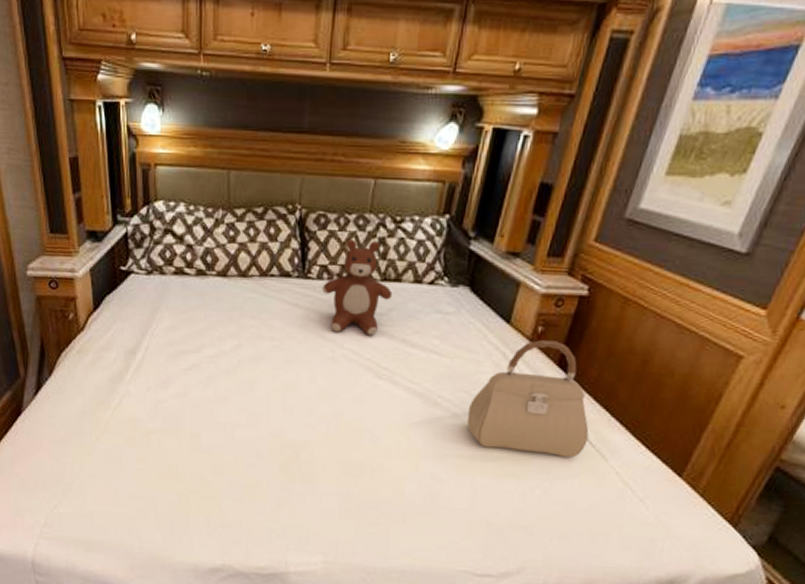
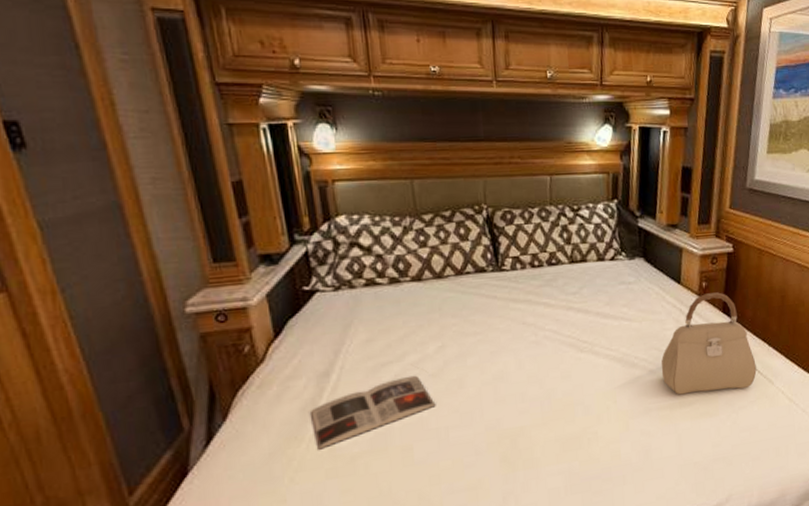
magazine: none [118,368,226,418] -> present [311,375,436,450]
teddy bear: present [322,238,393,336] -> none [517,229,581,317]

